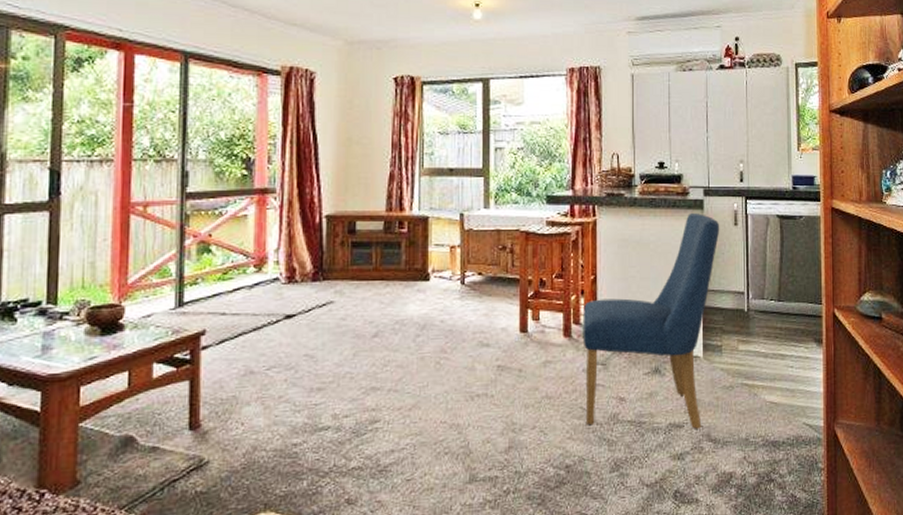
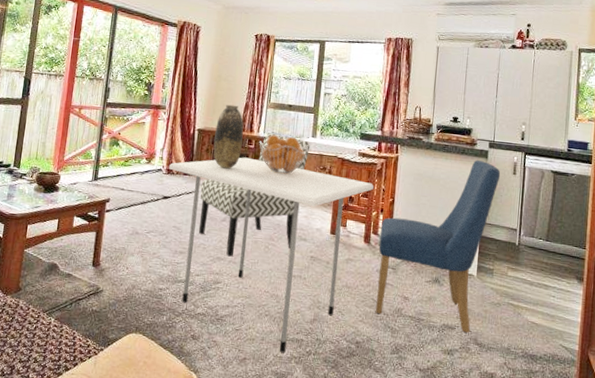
dining table: none [288,246,570,499] -> present [168,157,374,353]
chair: none [338,209,483,384] -> present [199,133,311,257]
vase: none [351,177,391,265] -> present [213,104,244,169]
fruit basket: none [414,210,482,264] -> present [259,134,309,175]

